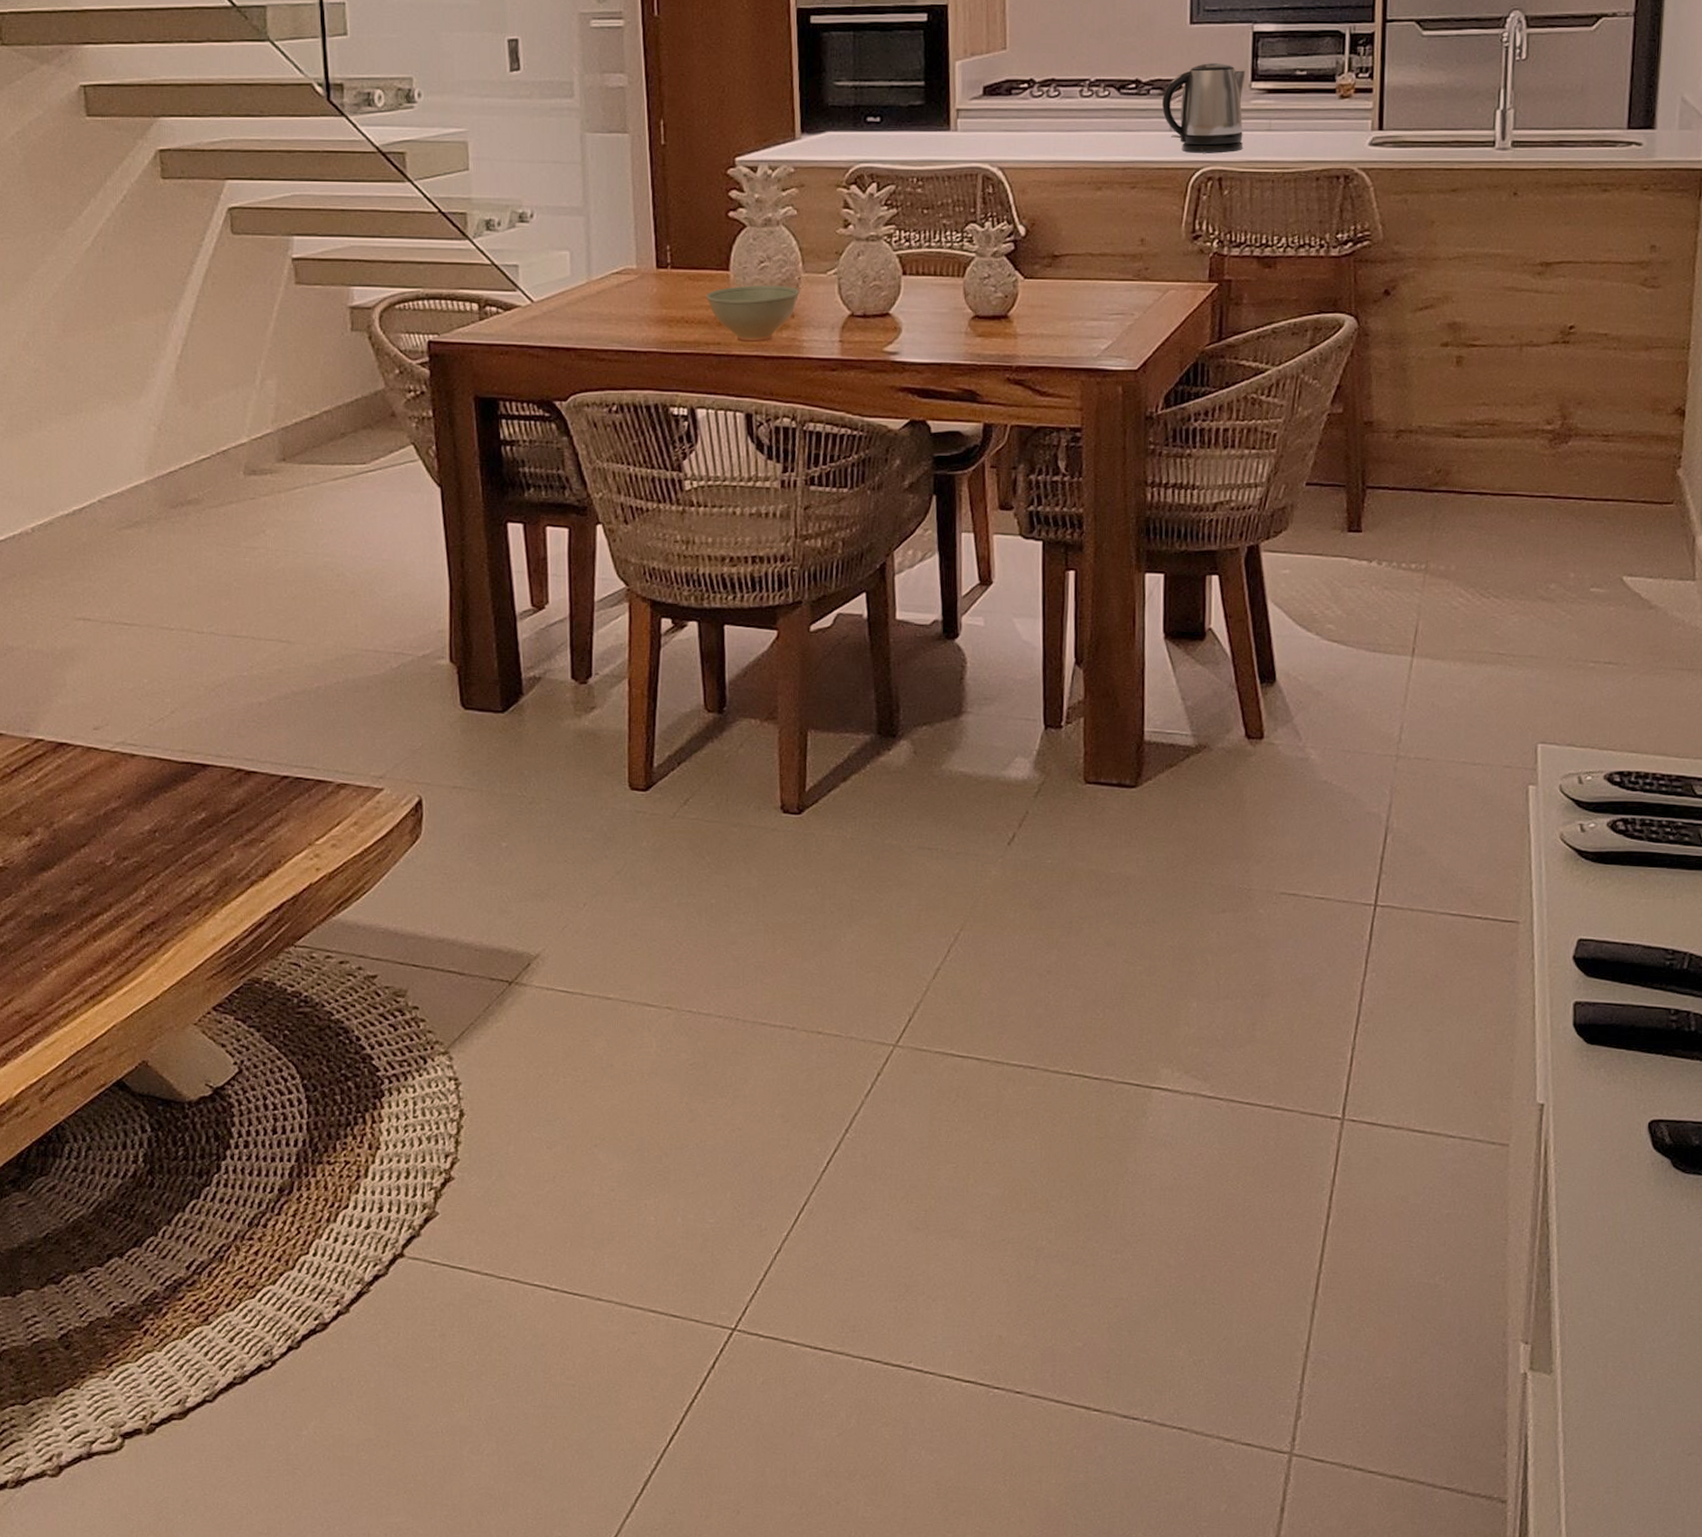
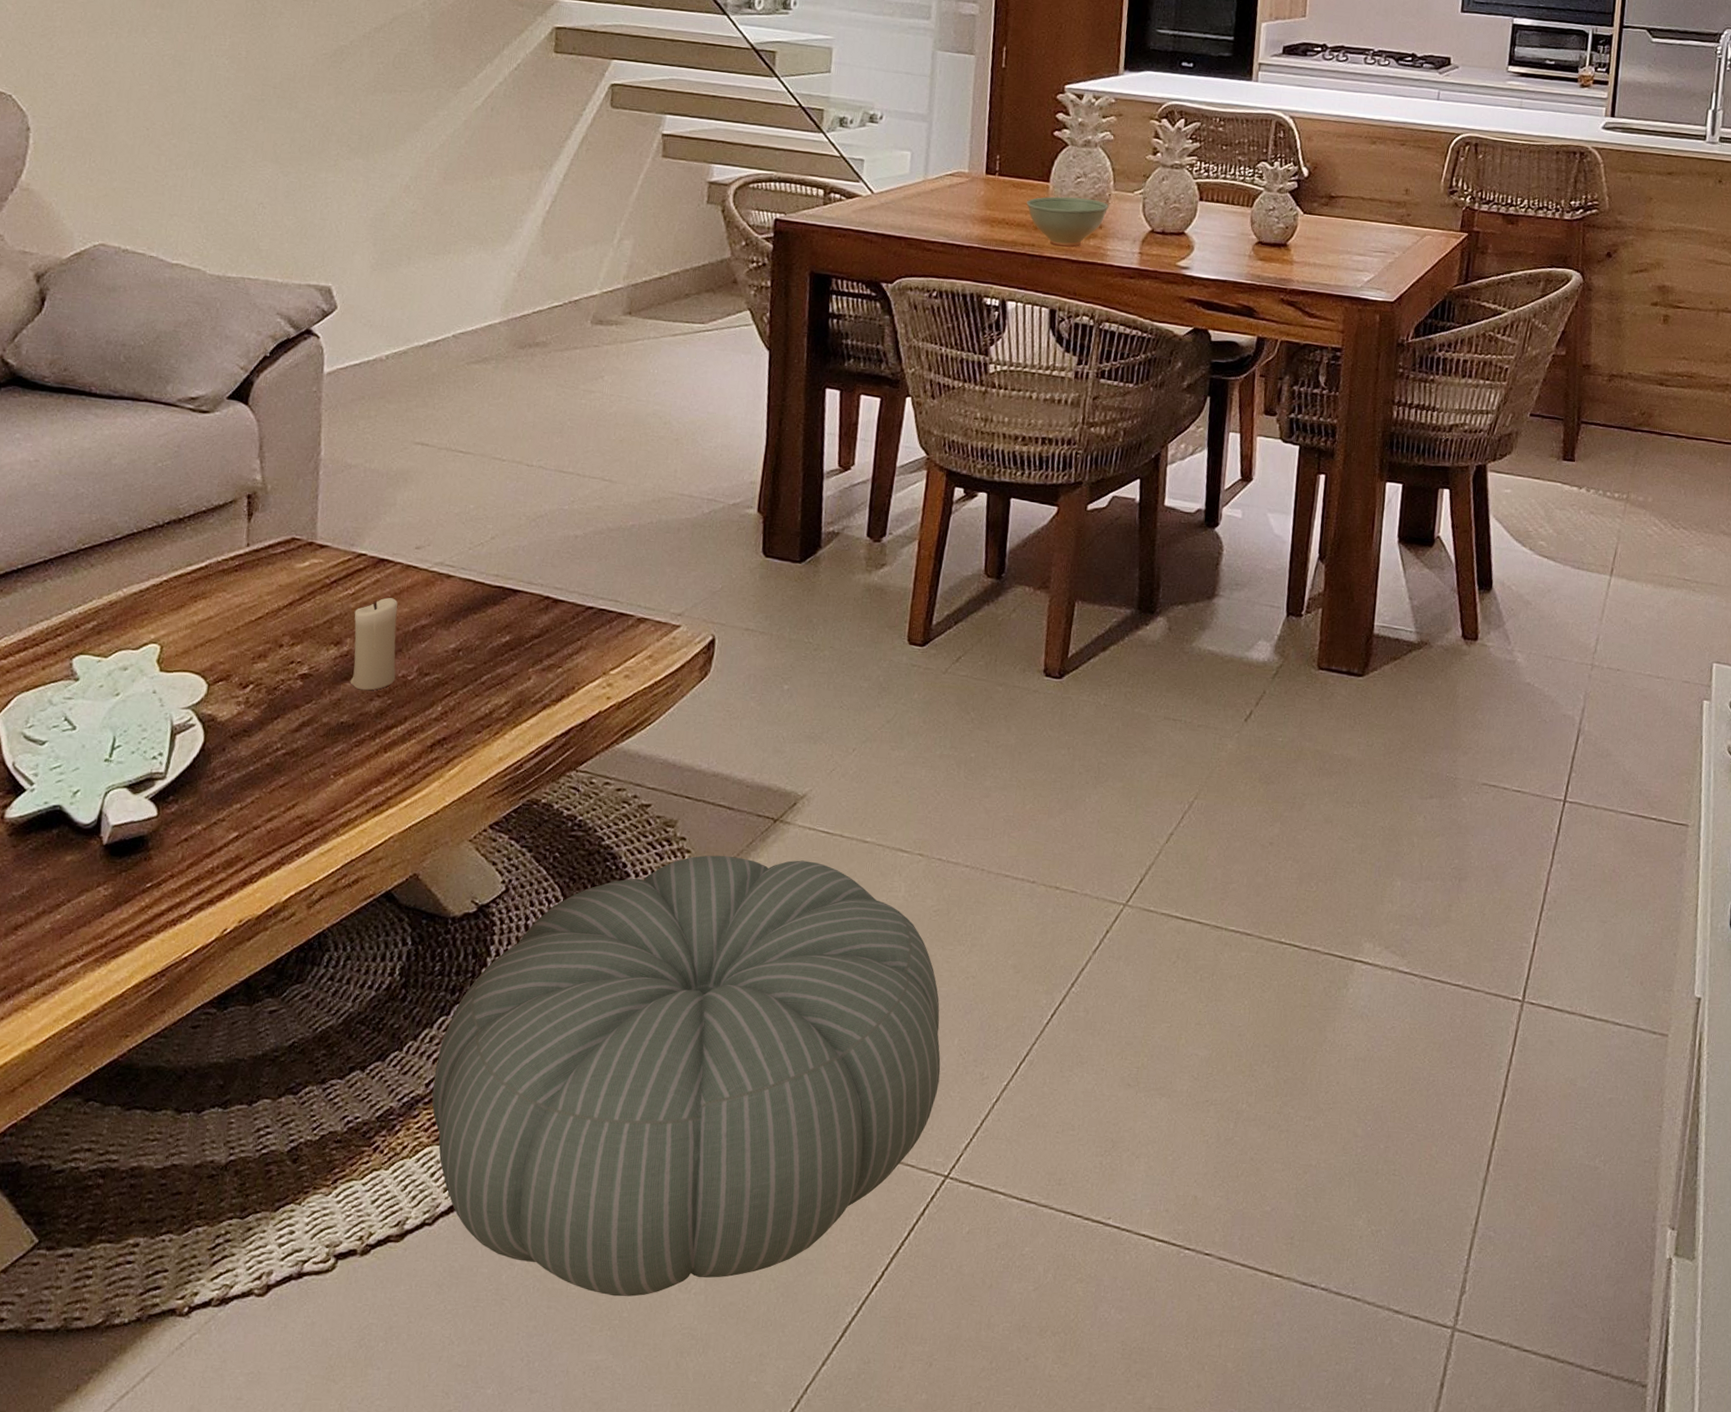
candle: none [40,783,94,880] -> present [350,598,398,691]
pouf: none [193,1022,715,1461] -> present [431,855,941,1297]
kettle: present [1162,63,1246,153] -> none [1432,46,1504,123]

